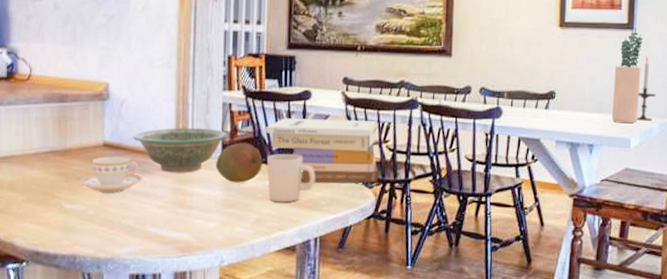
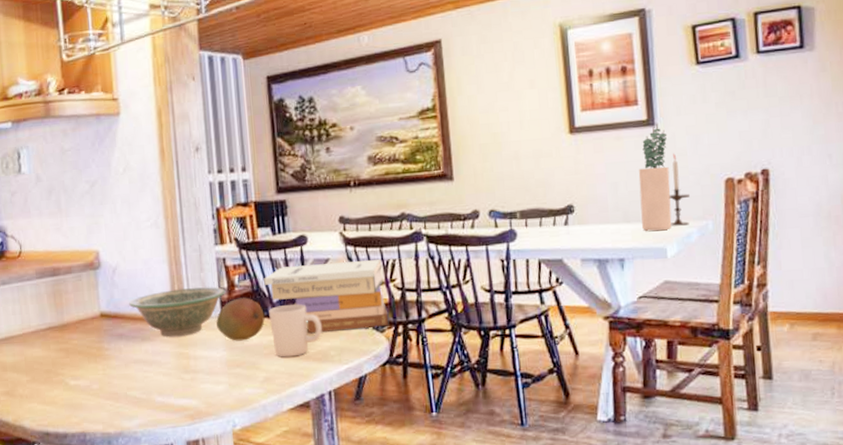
teacup: present [79,156,143,193] -> none [80,325,144,365]

